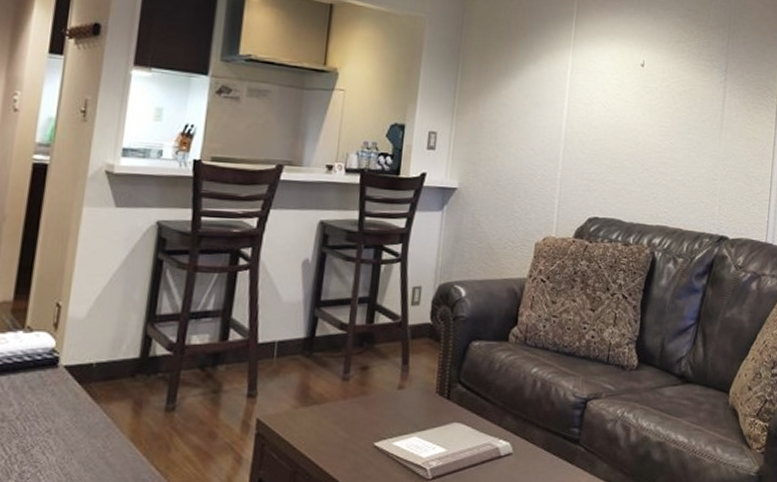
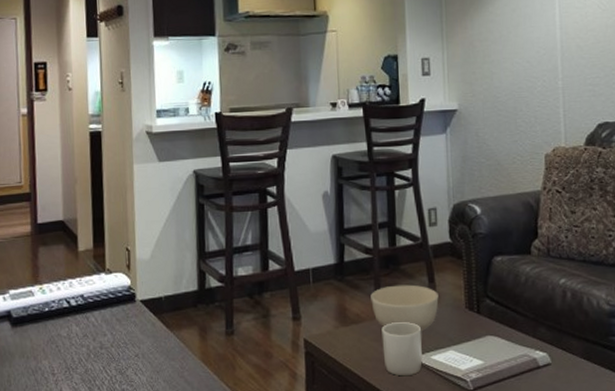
bowl: none [337,365,411,416] -> present [370,284,439,332]
mug: none [341,403,388,463] -> present [381,321,423,377]

